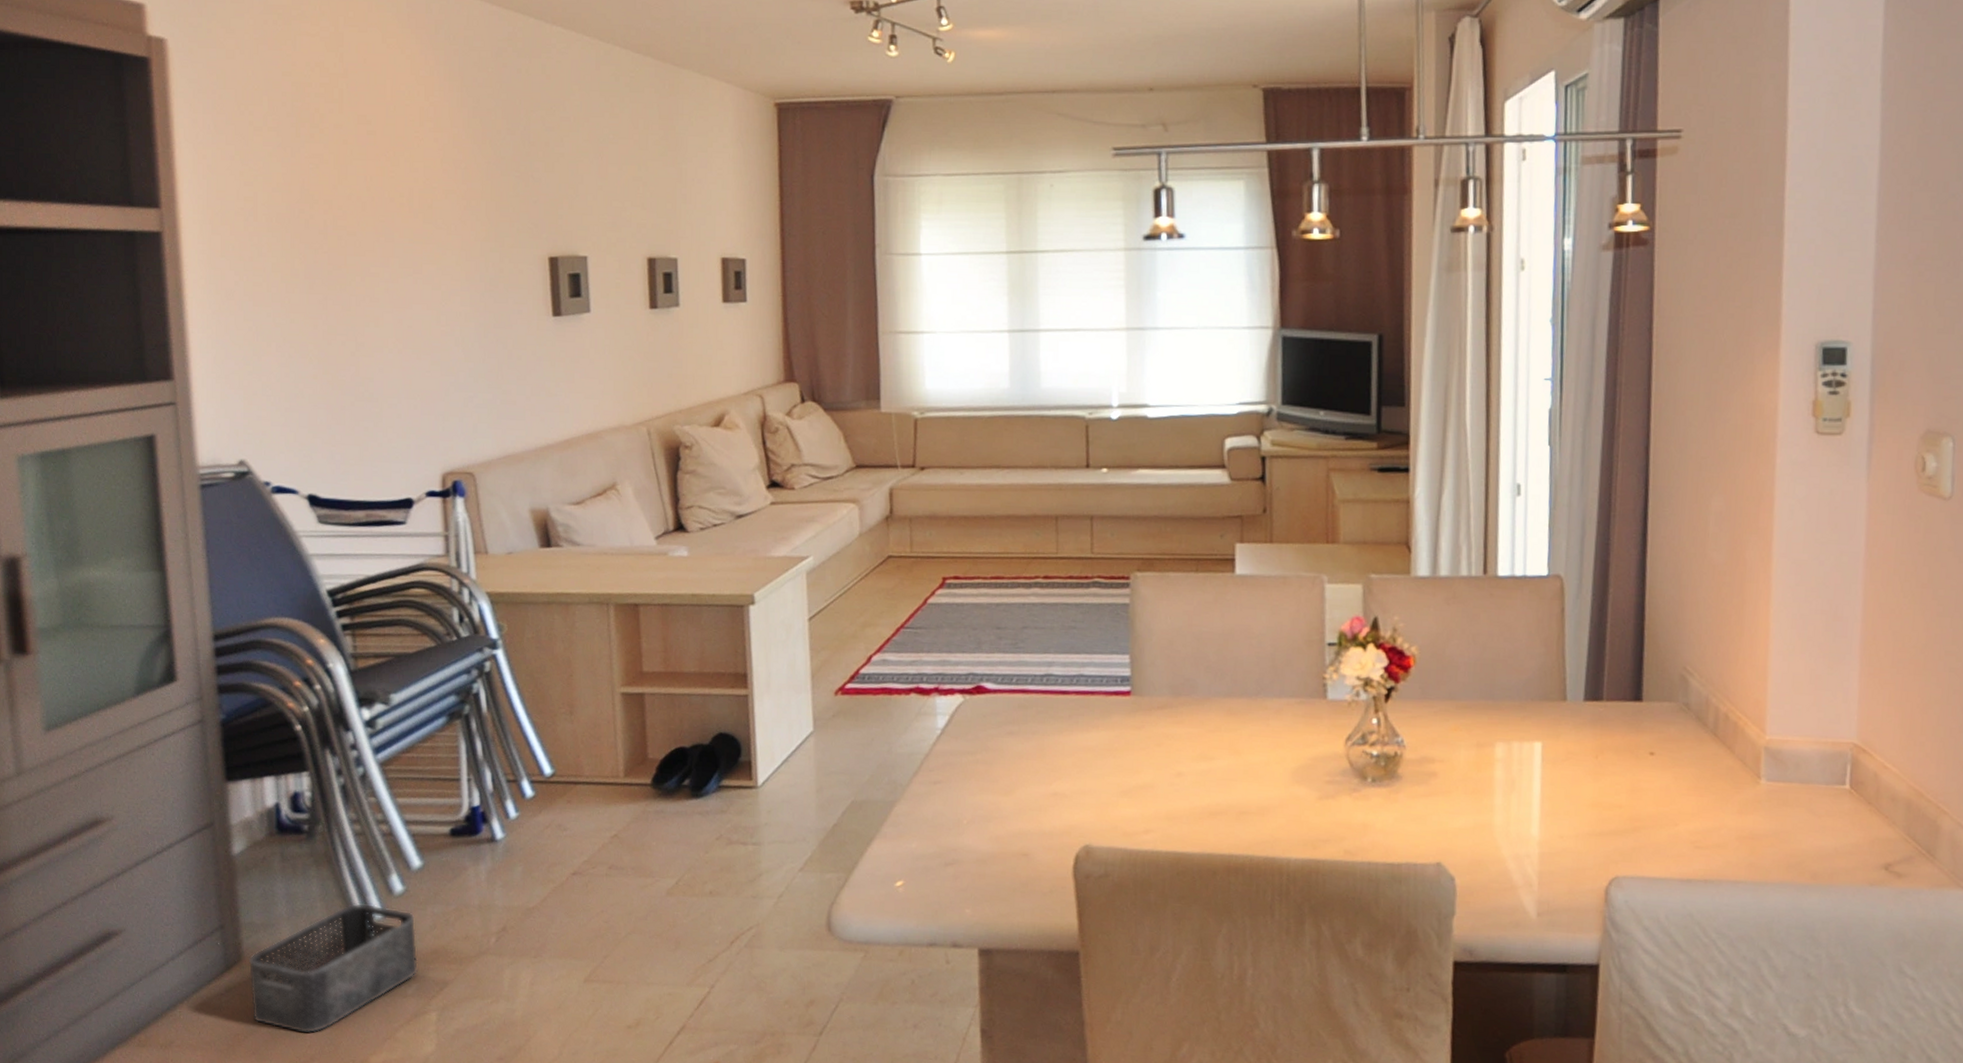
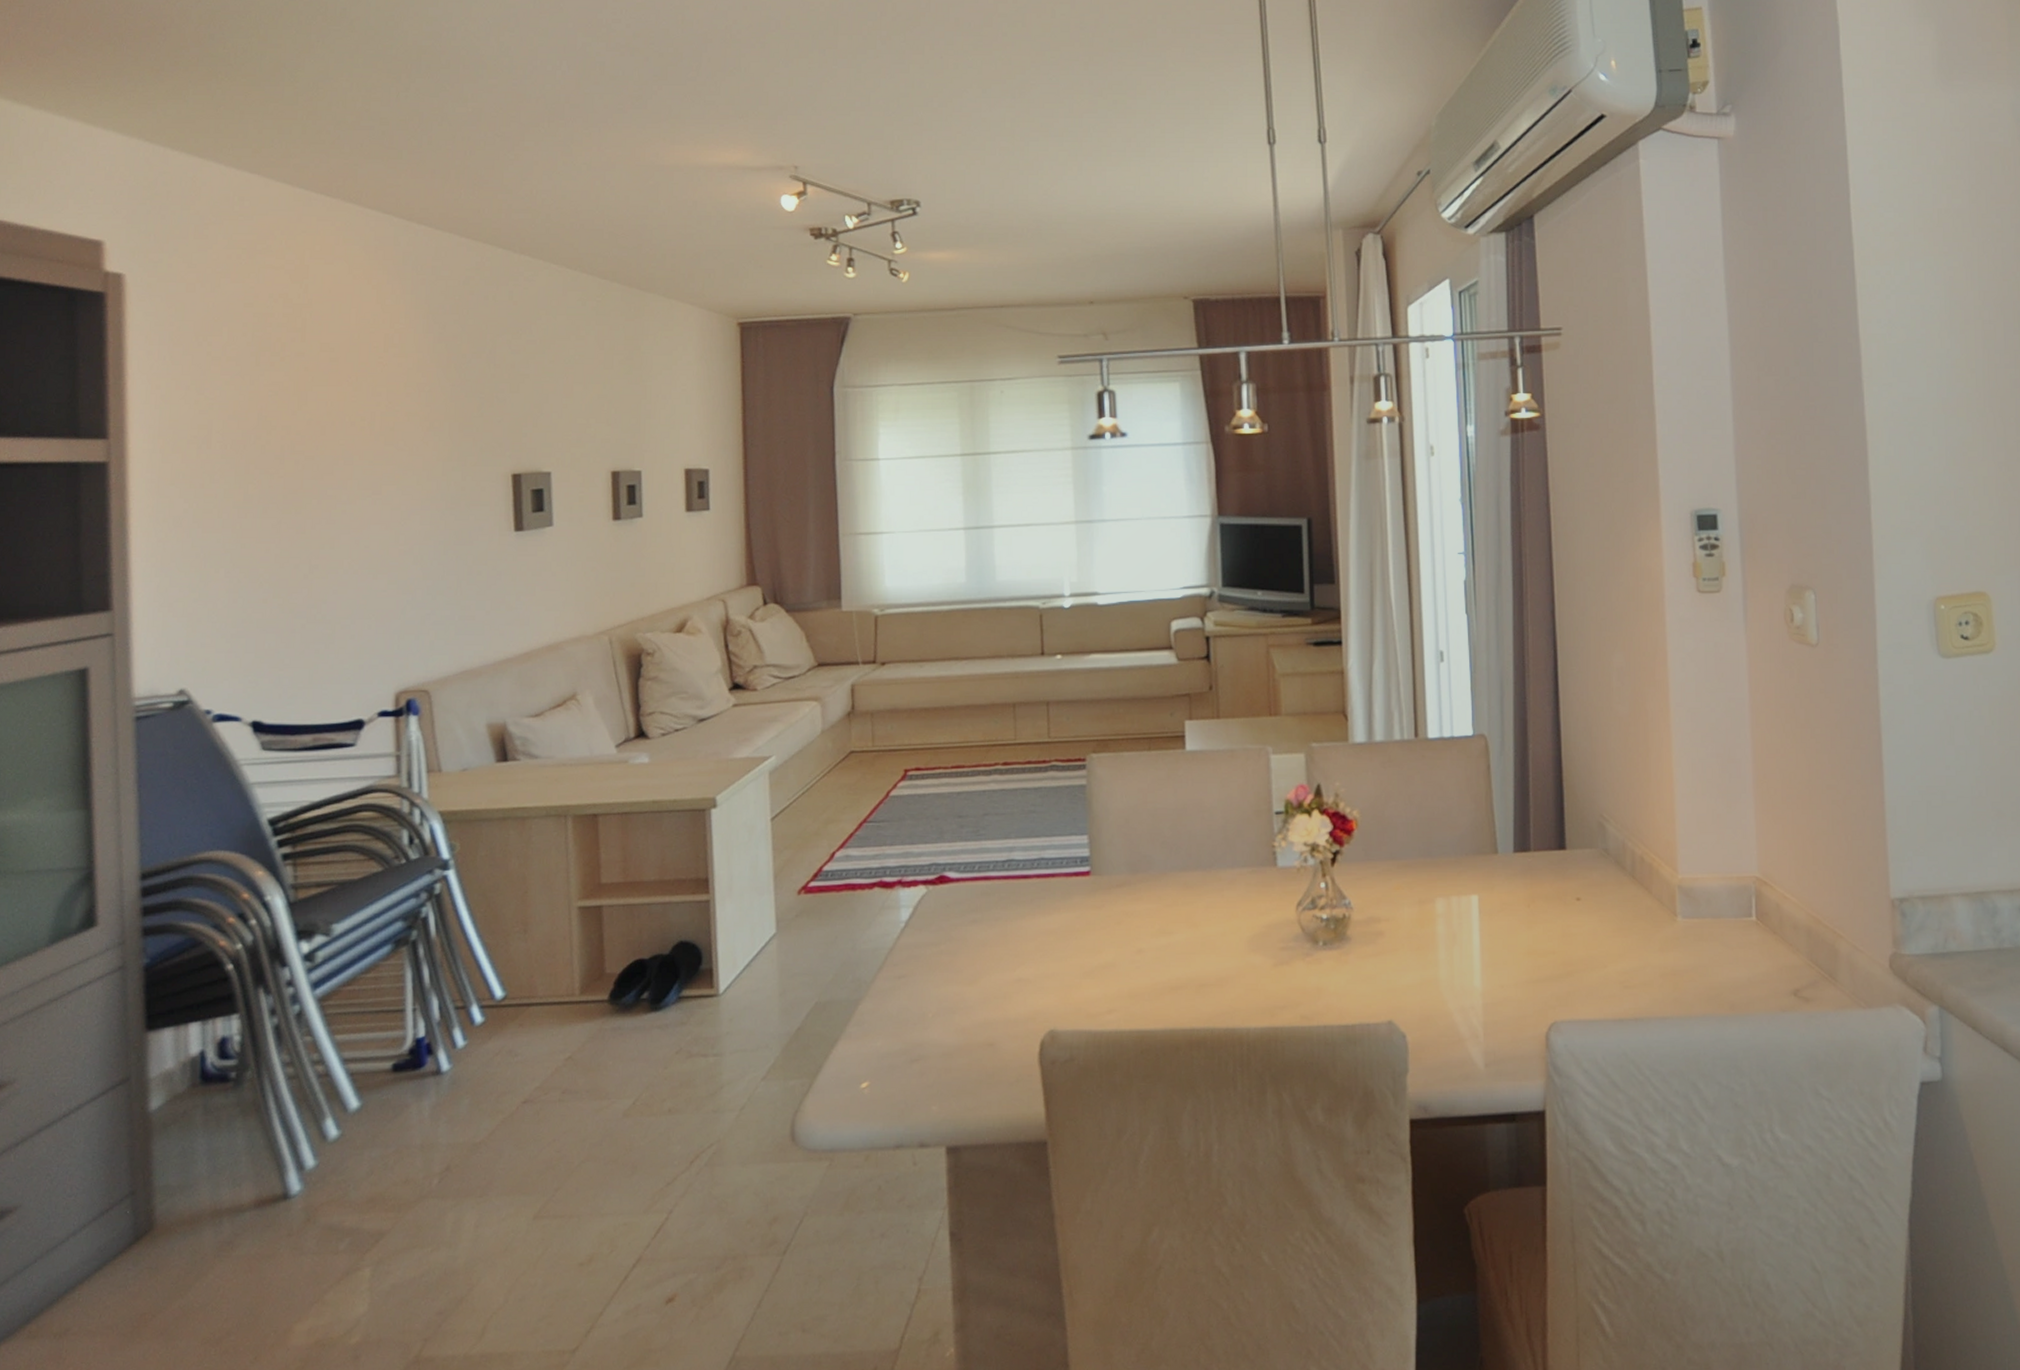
storage bin: present [248,902,419,1034] -> none [161,1153,353,1306]

